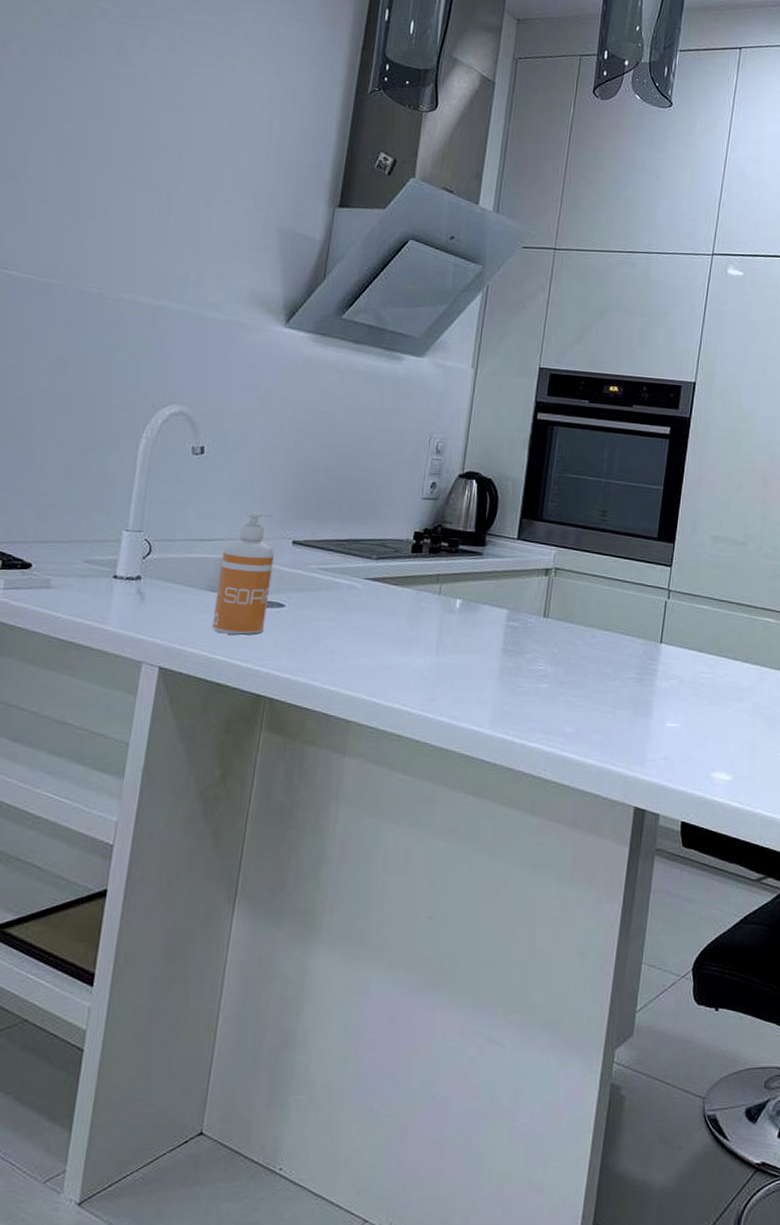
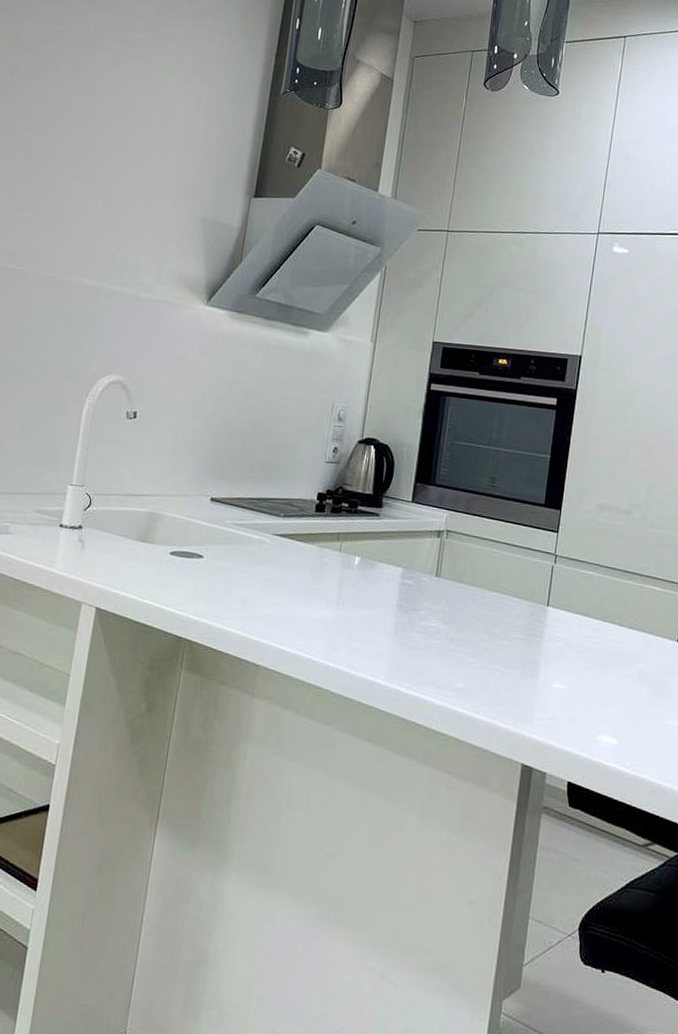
soap dispenser: present [211,511,274,636] -> none [140,471,195,583]

